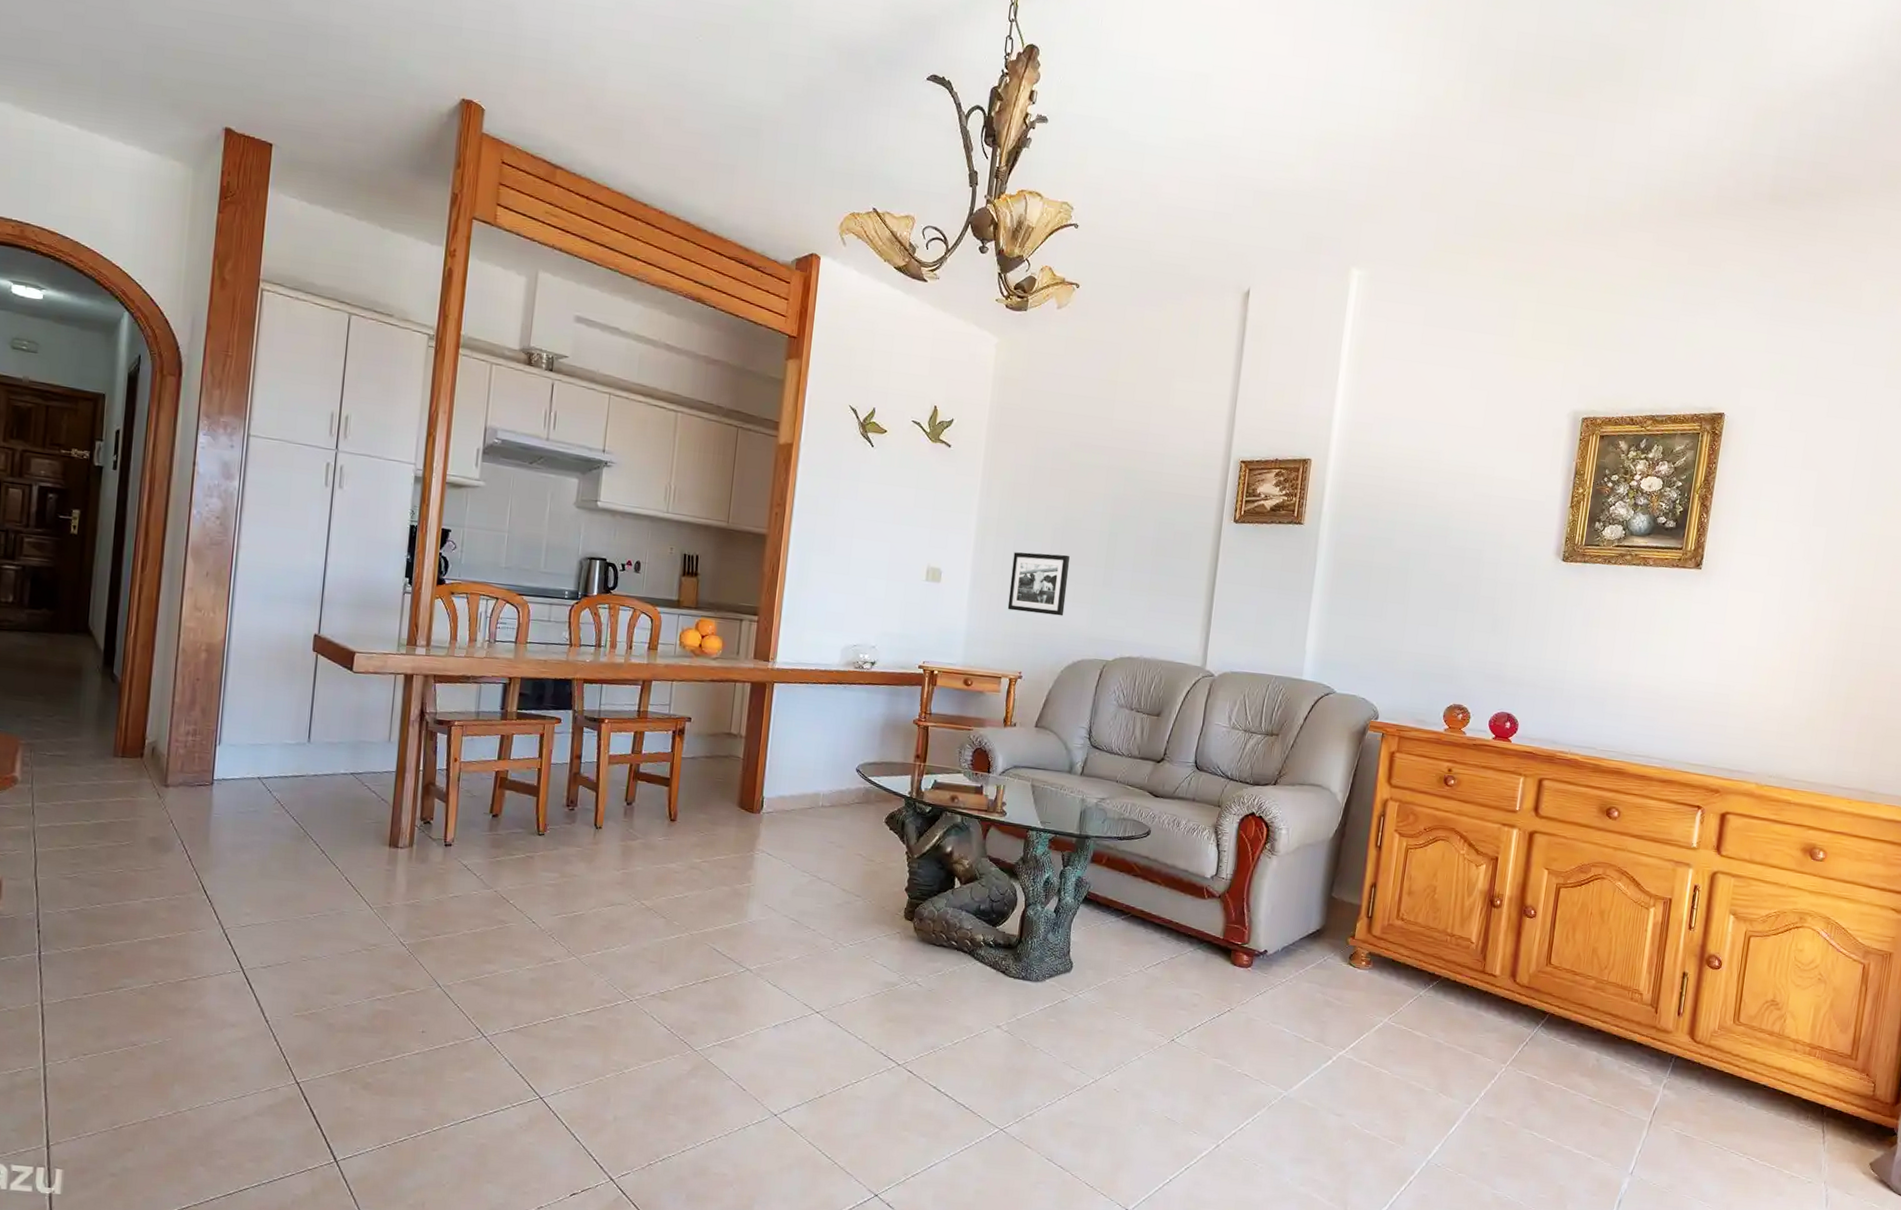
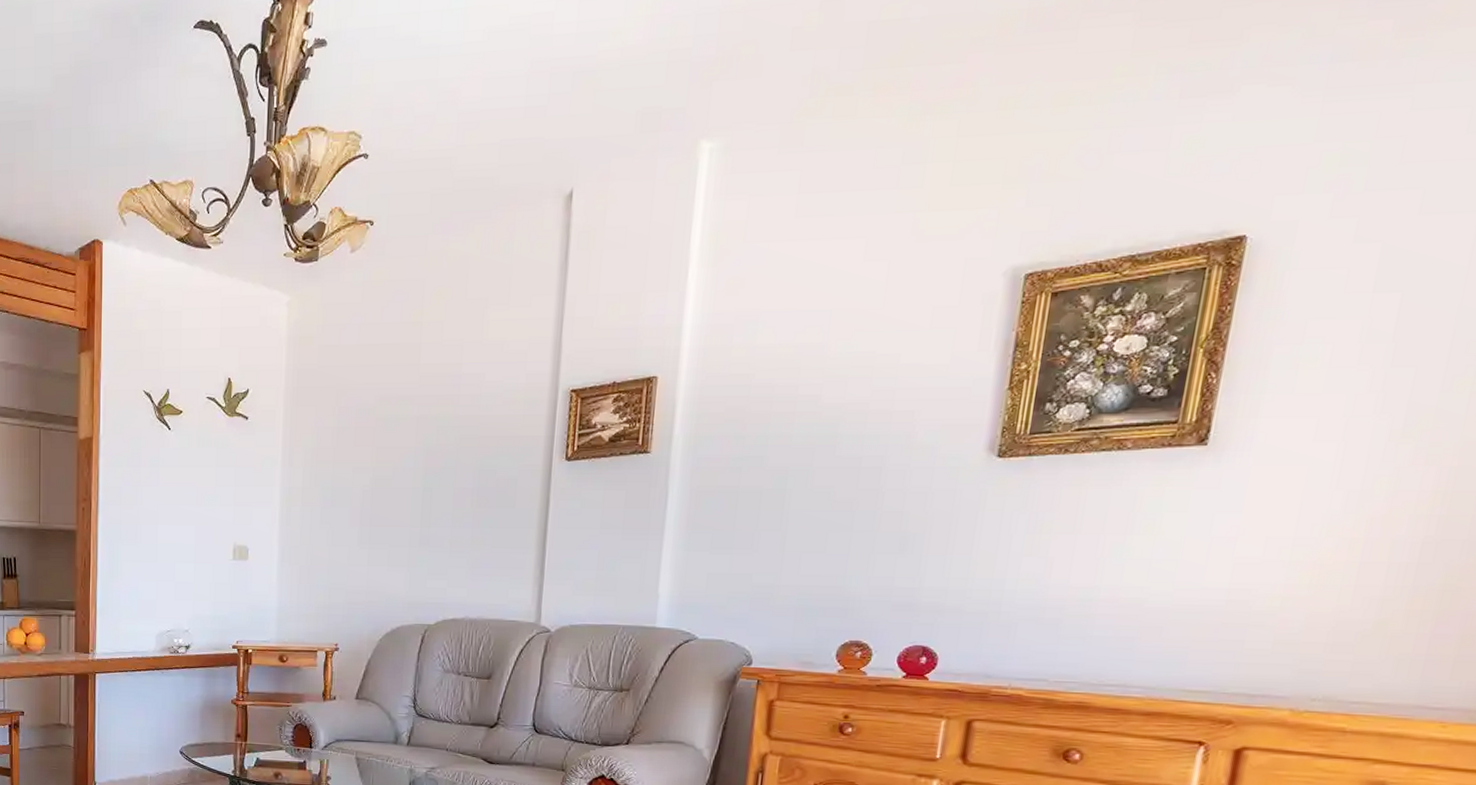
picture frame: present [1007,552,1070,616] -> none [318,517,381,583]

